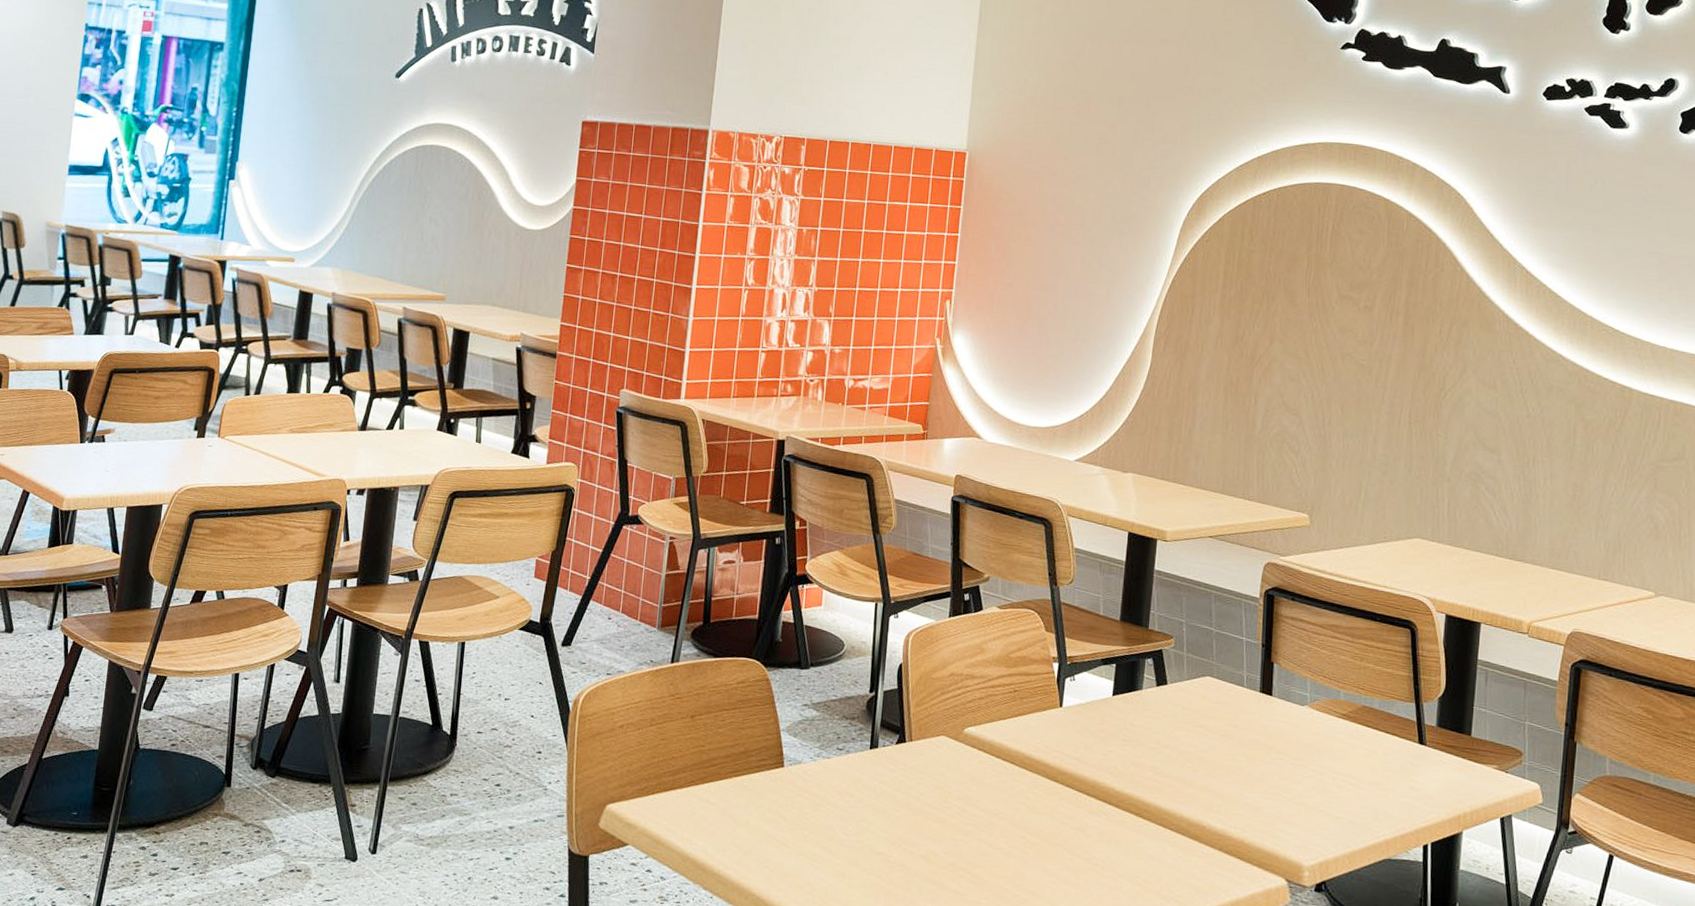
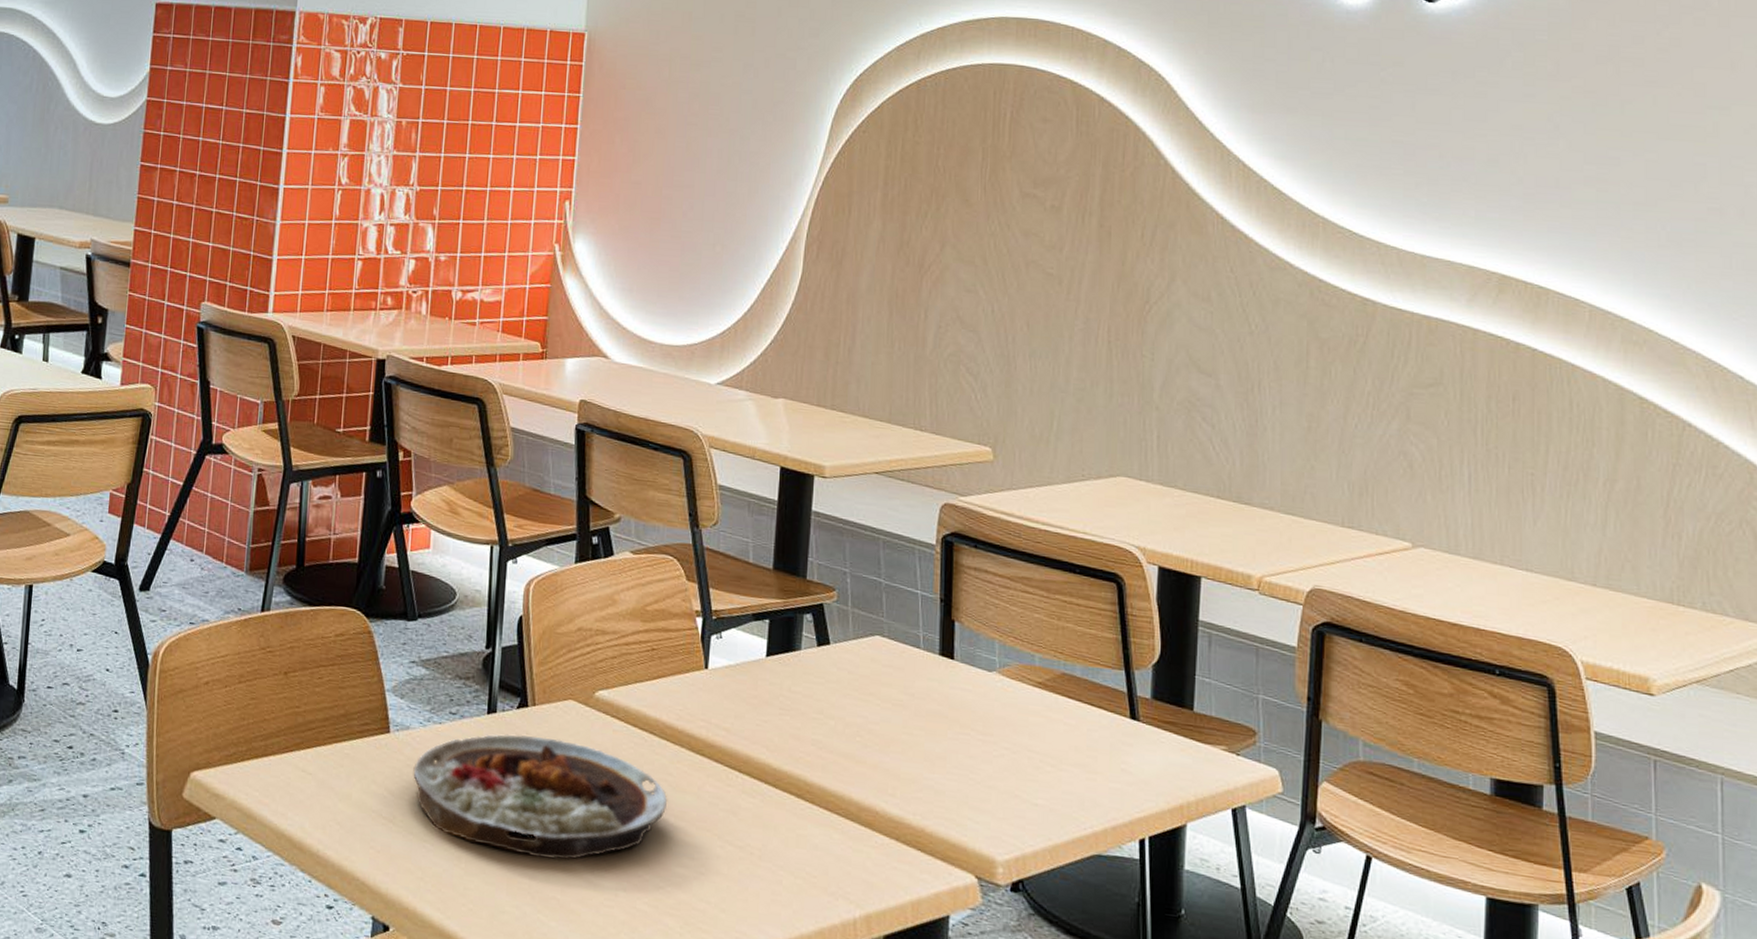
plate: none [804,766,1026,874] -> present [413,734,668,860]

